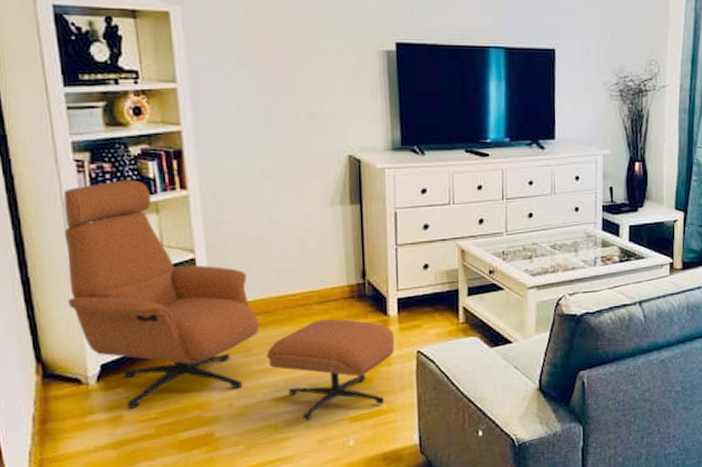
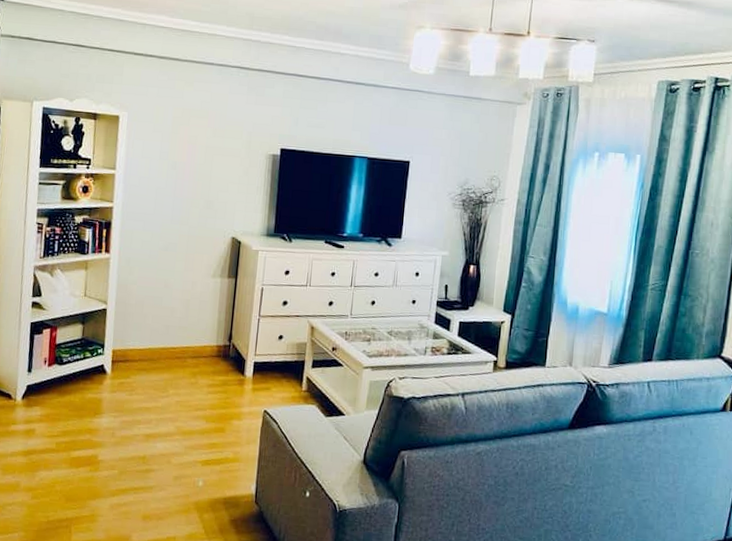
armchair: present [63,180,395,421] -> none [13,241,248,458]

